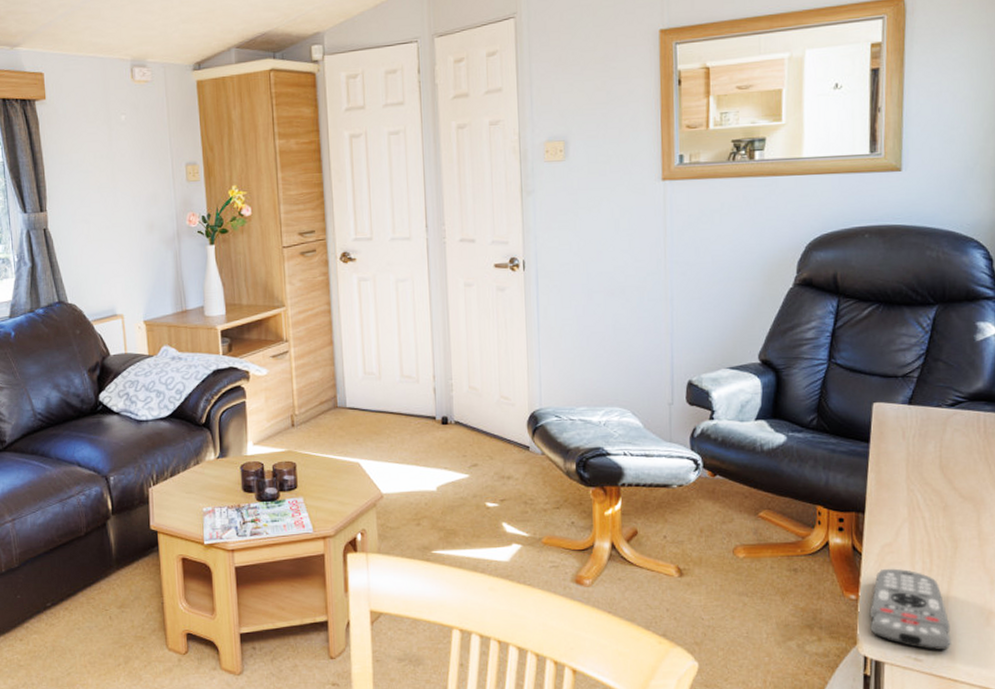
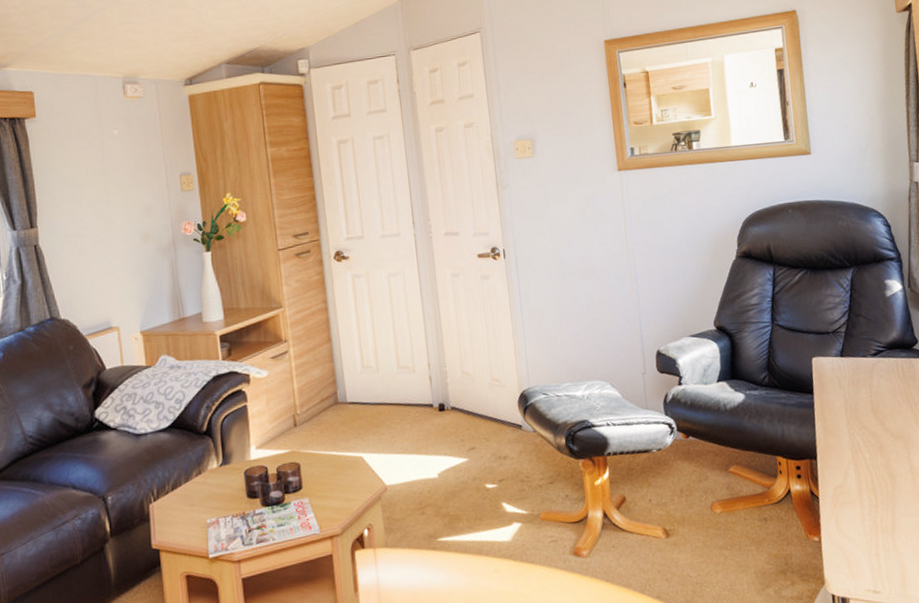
remote control: present [869,568,951,650] -> none [831,508,902,582]

